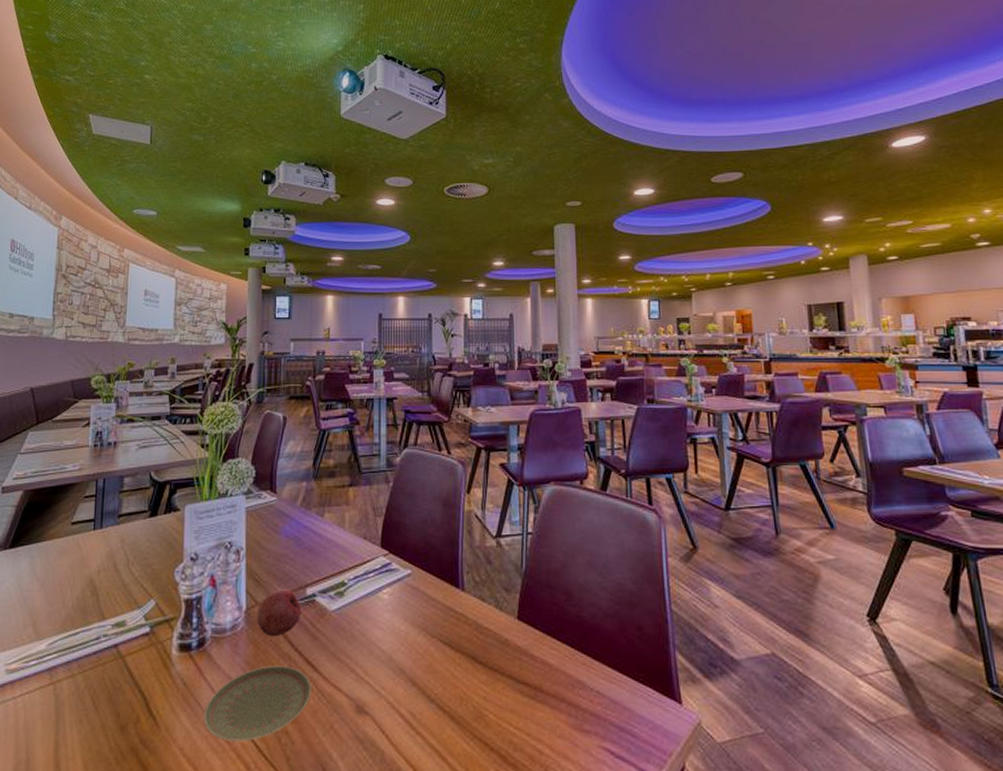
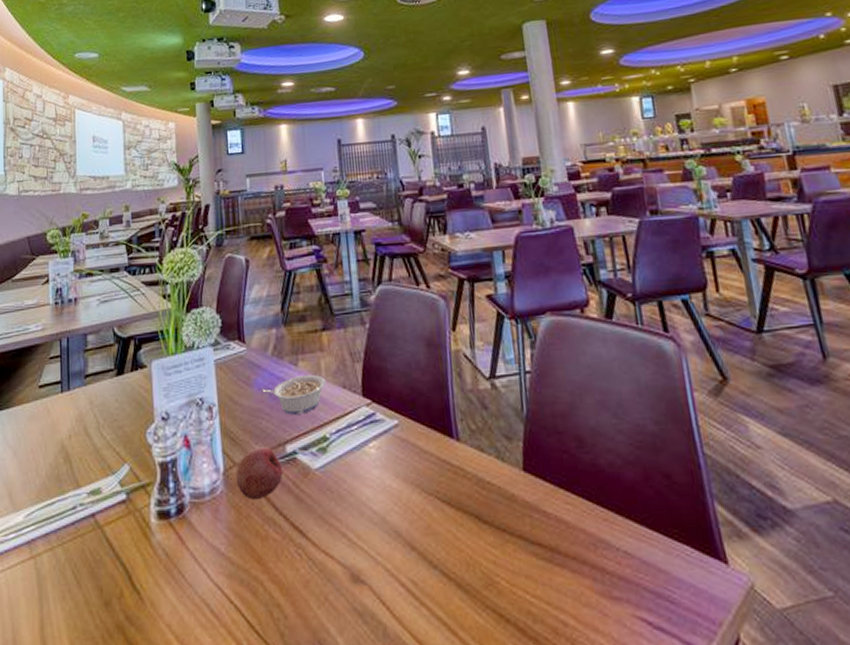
plate: present [203,665,312,742] -> none [189,532,302,617]
legume: none [288,525,349,561] -> present [262,374,326,414]

